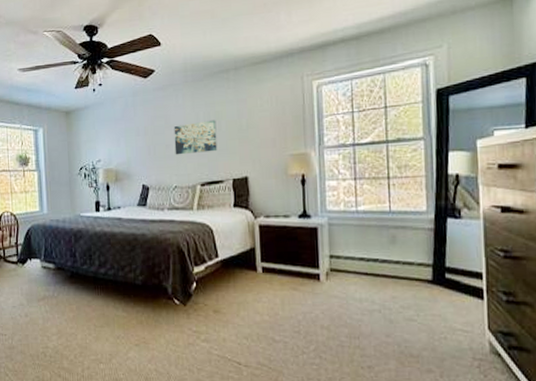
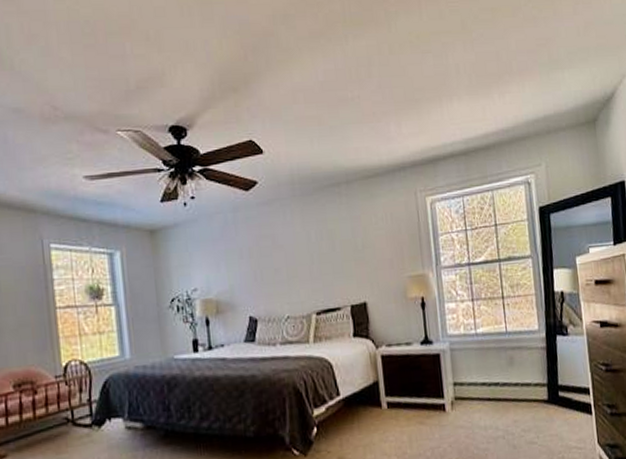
wall art: present [173,120,218,155] -> none [282,239,333,281]

